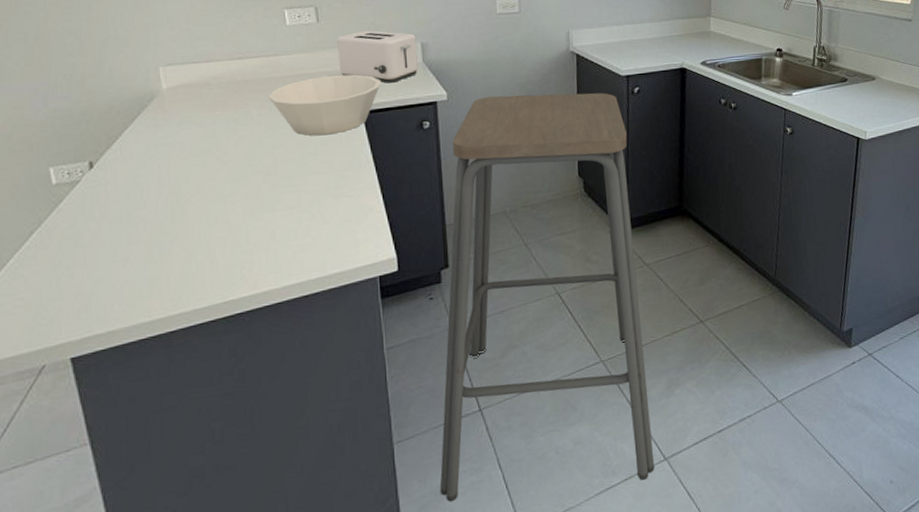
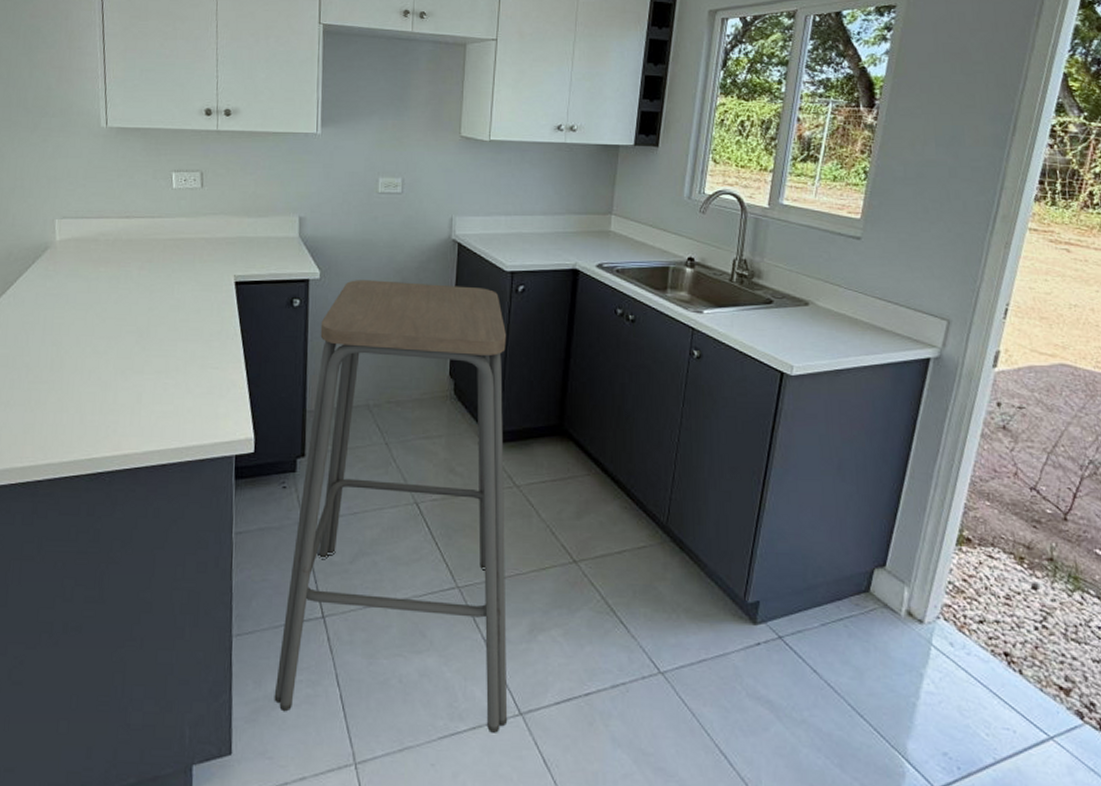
bowl: present [267,74,381,136] -> none [148,242,256,303]
toaster: present [337,30,418,83] -> none [217,199,295,256]

